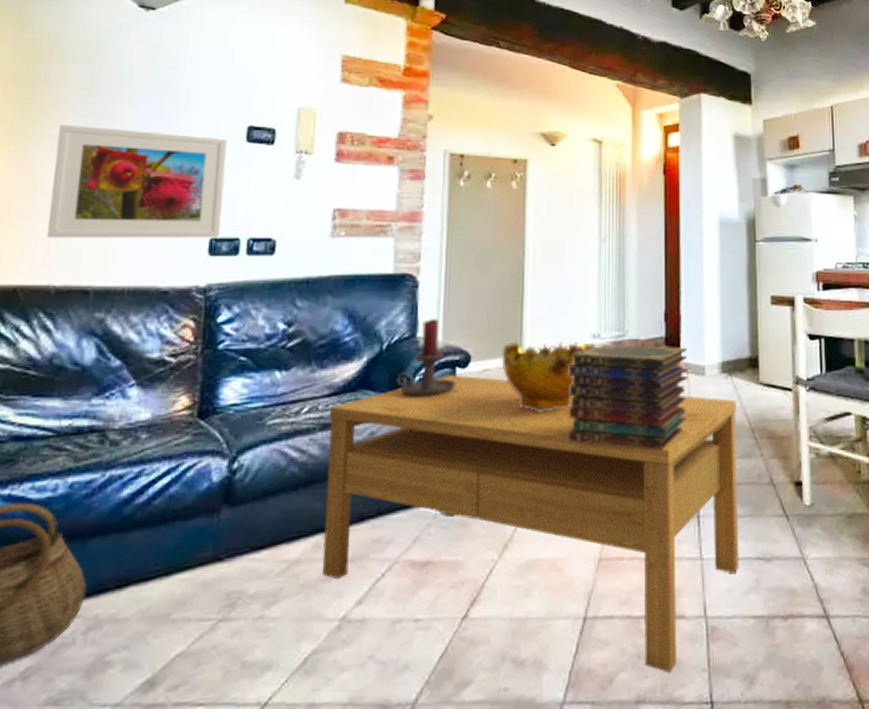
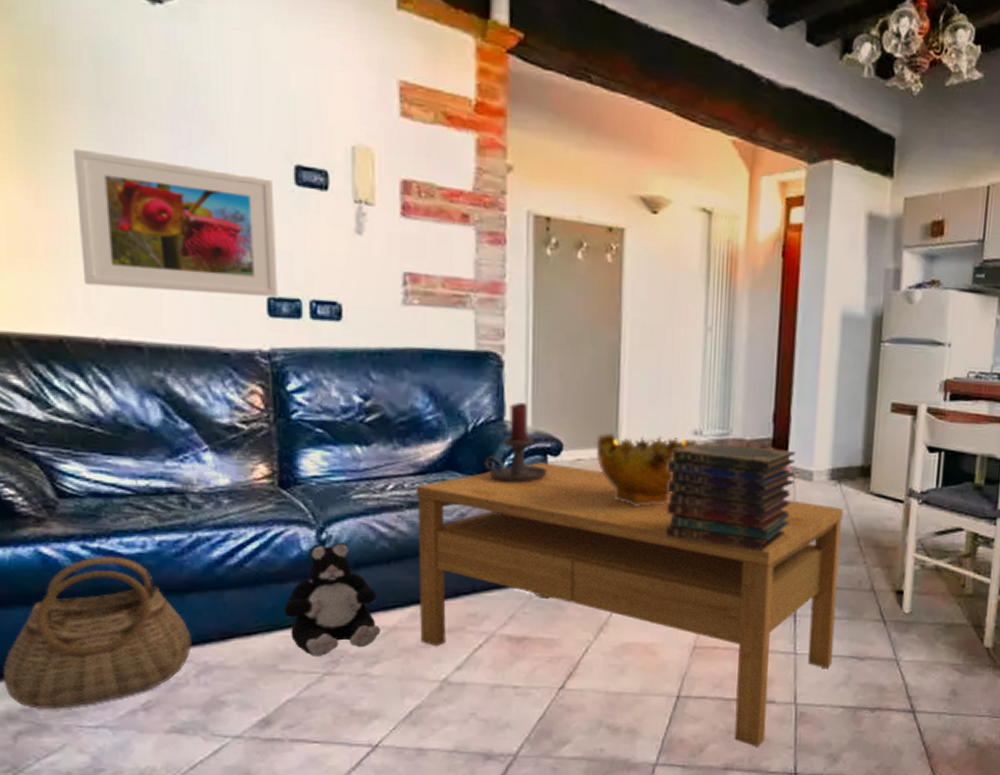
plush toy: none [186,470,283,600] -> present [284,542,381,656]

